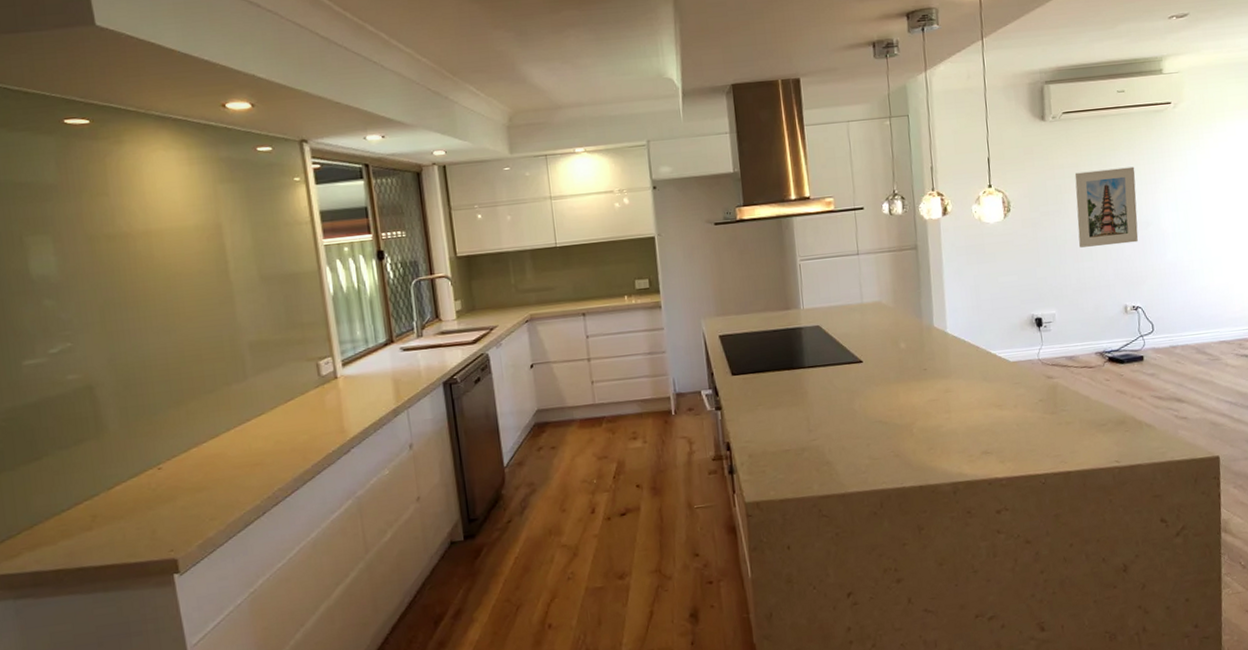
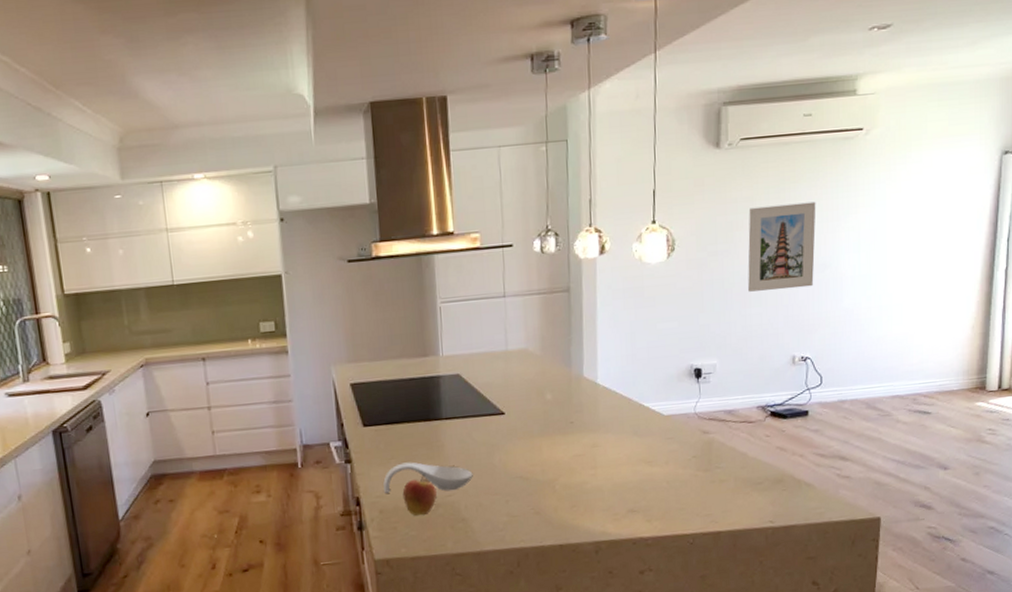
spoon rest: none [752,408,836,438] -> present [383,462,473,493]
apple: none [770,419,802,460] -> present [402,474,437,516]

